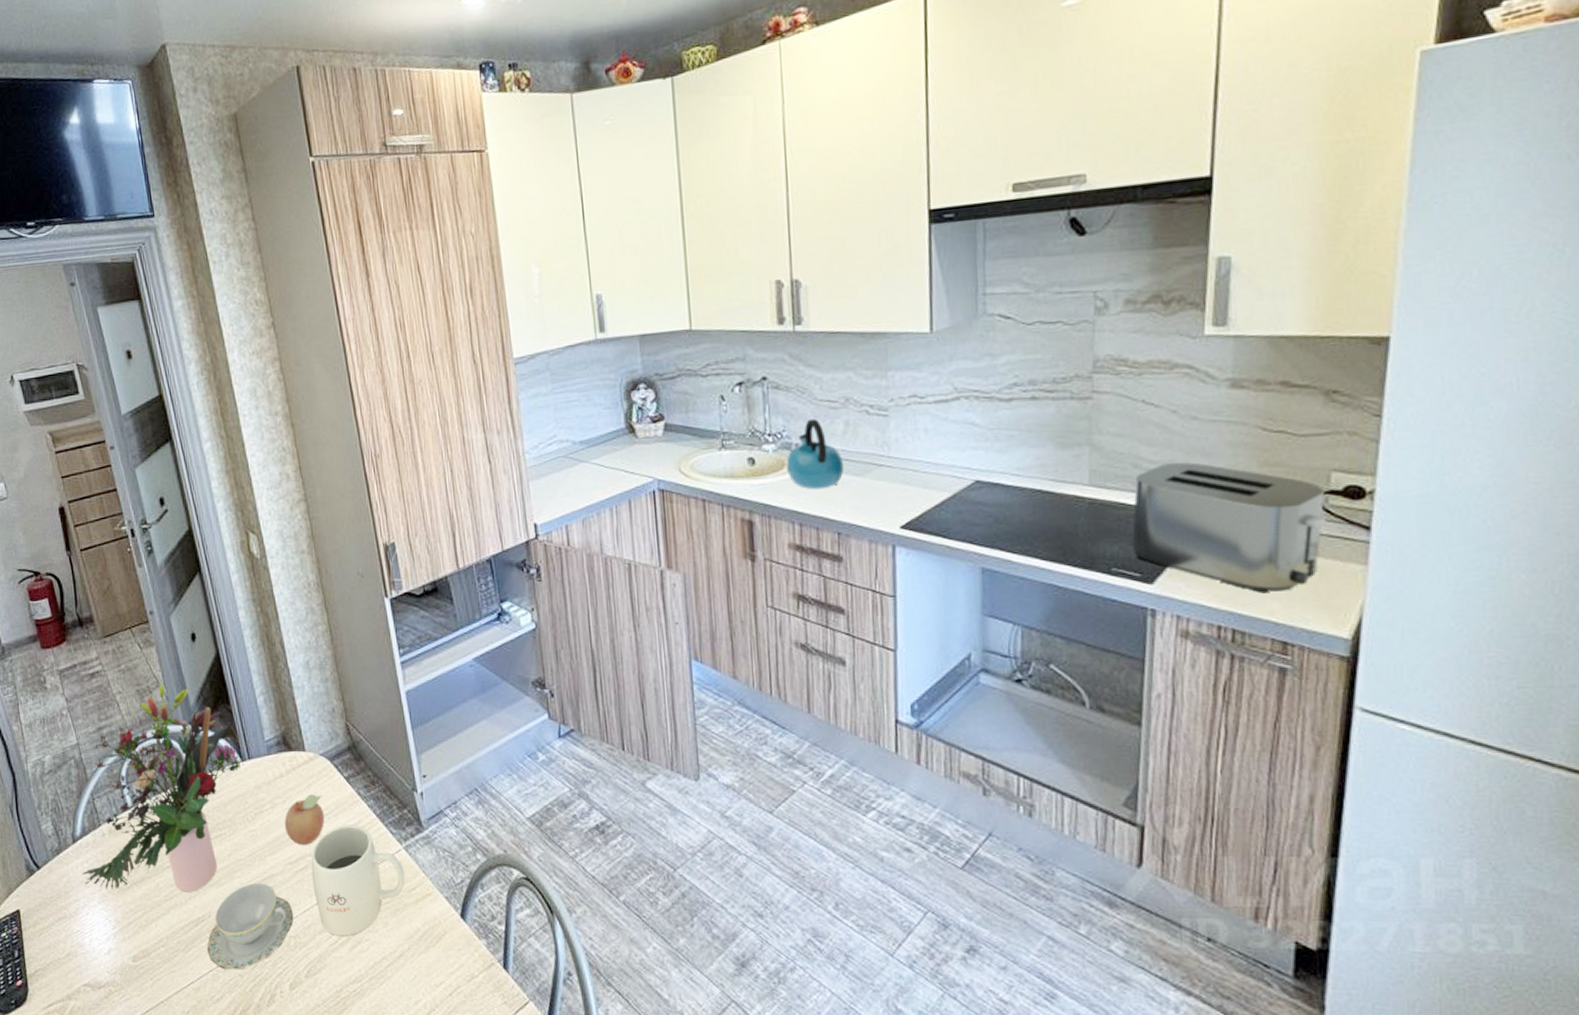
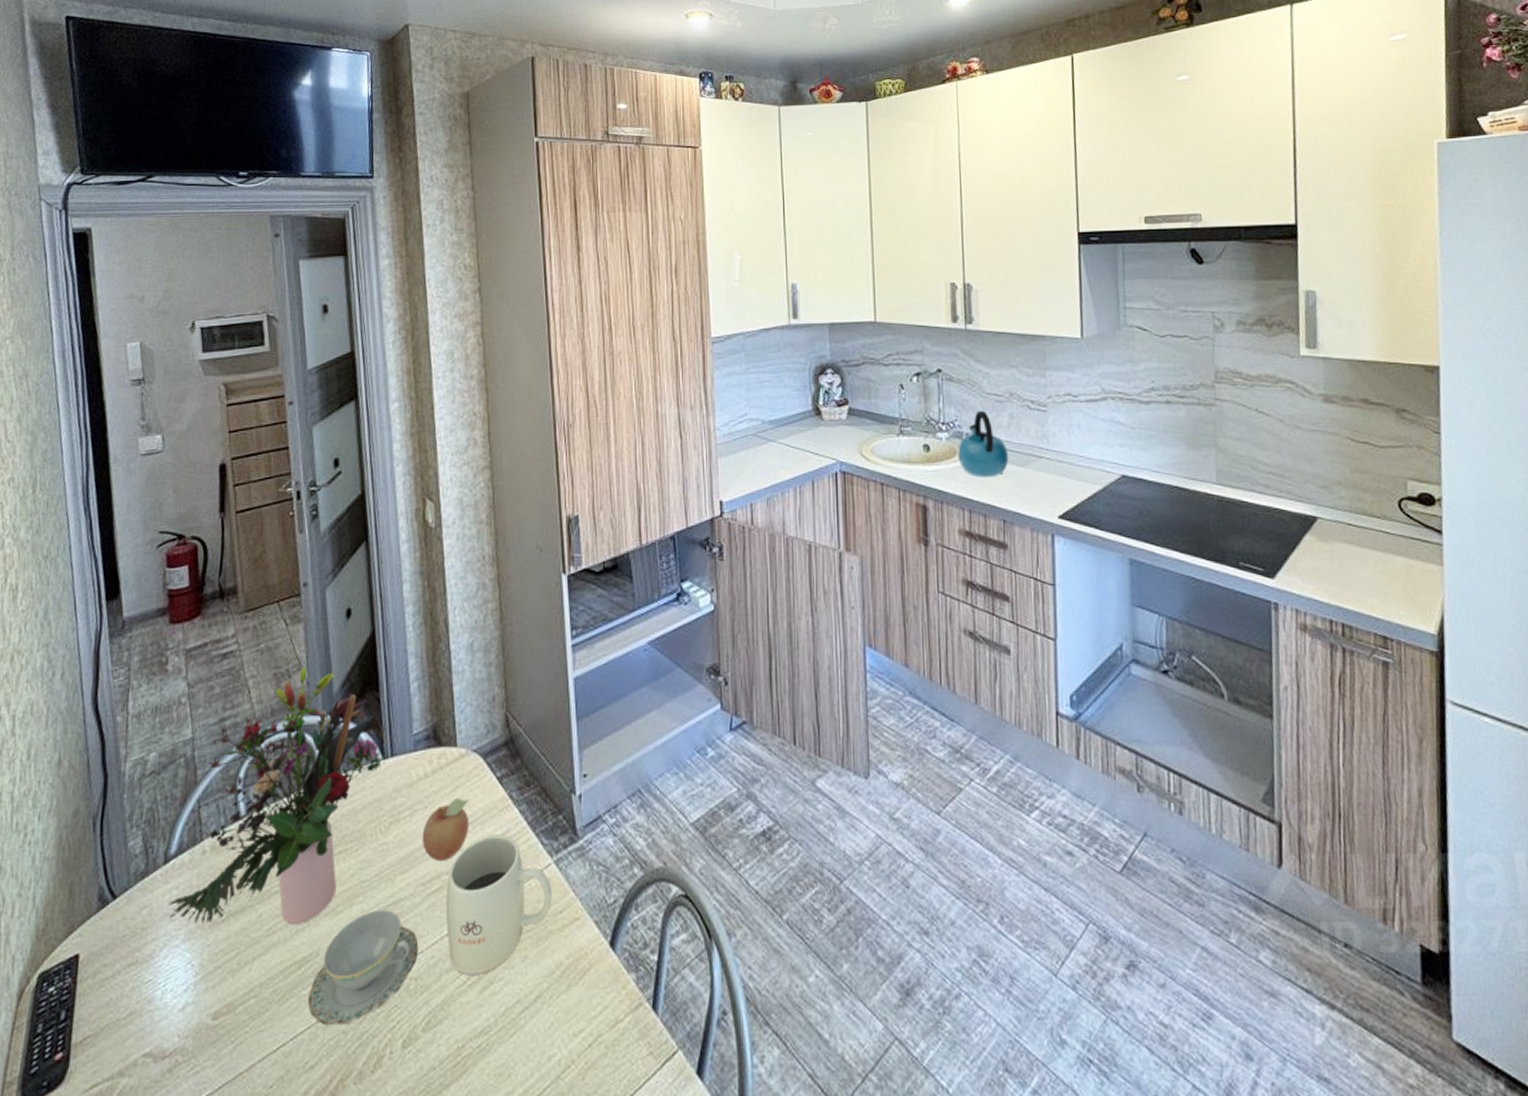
toaster: present [1131,462,1327,594] -> none [1253,467,1408,590]

